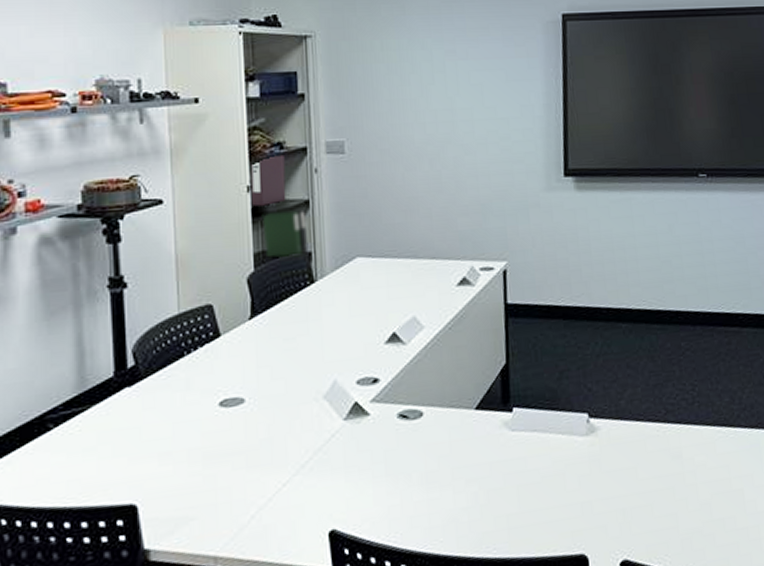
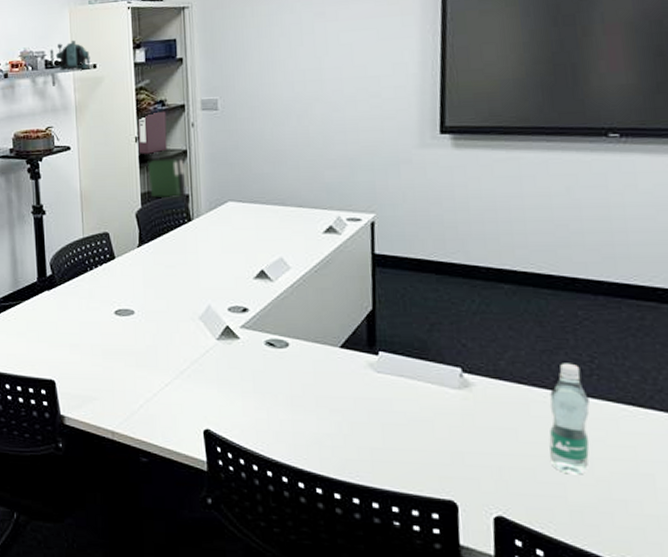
electric motor: none [144,67,191,105] -> present [55,39,91,70]
bottle: none [662,393,694,504] -> present [549,363,590,475]

